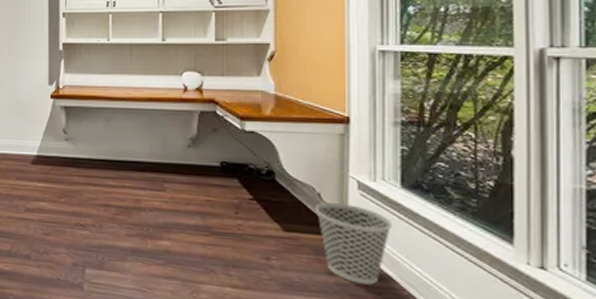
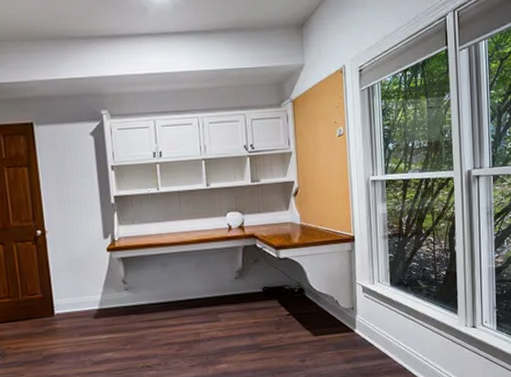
wastebasket: present [314,202,393,285] -> none [334,305,387,365]

